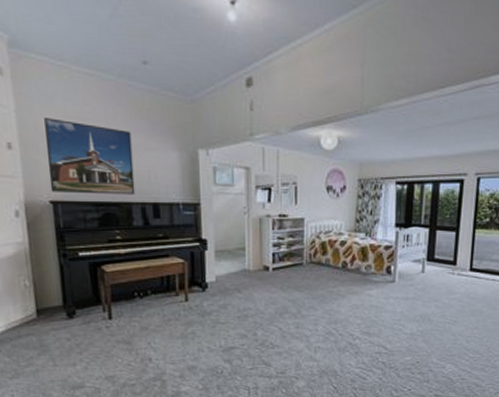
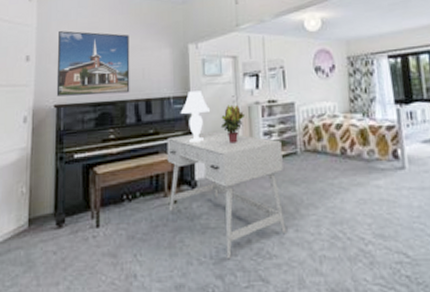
desk: none [177,239,289,348] -> present [167,131,286,260]
table lamp: none [190,199,220,249] -> present [180,90,210,143]
potted plant: none [231,215,256,252] -> present [220,104,246,144]

